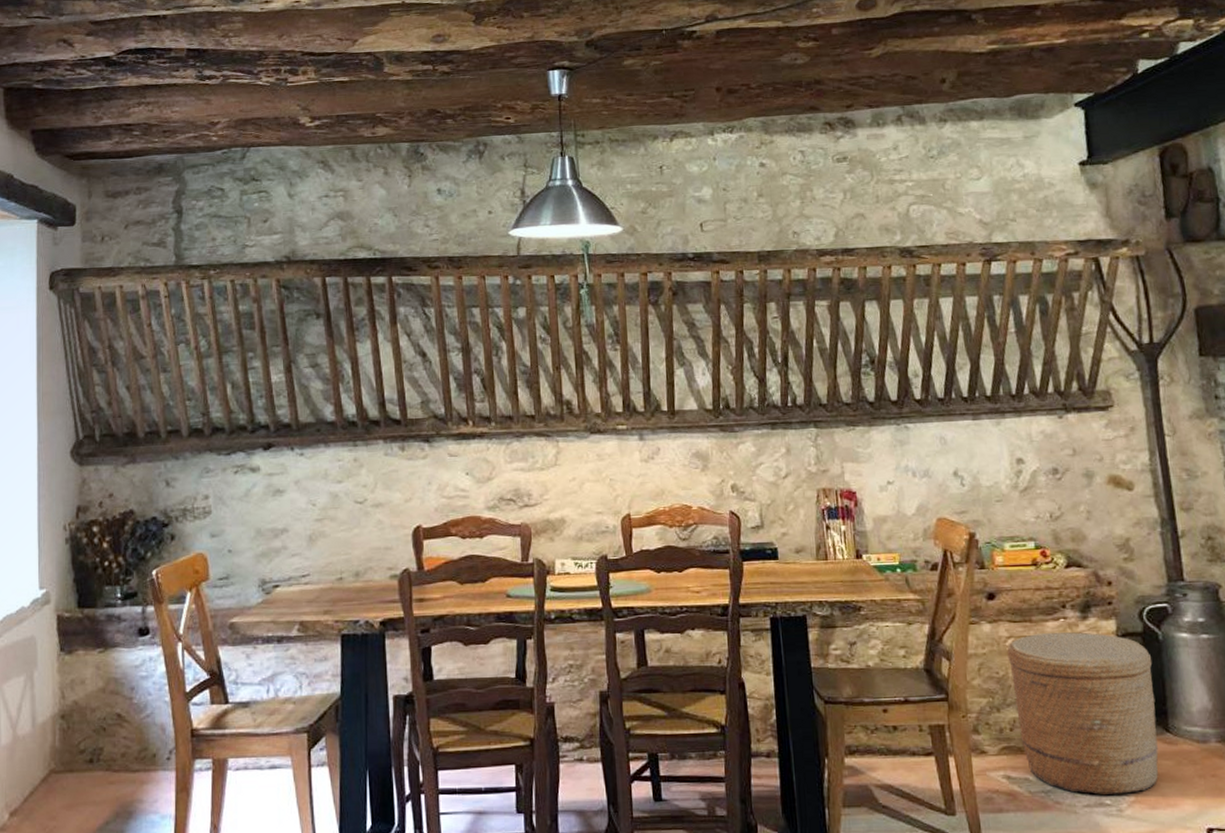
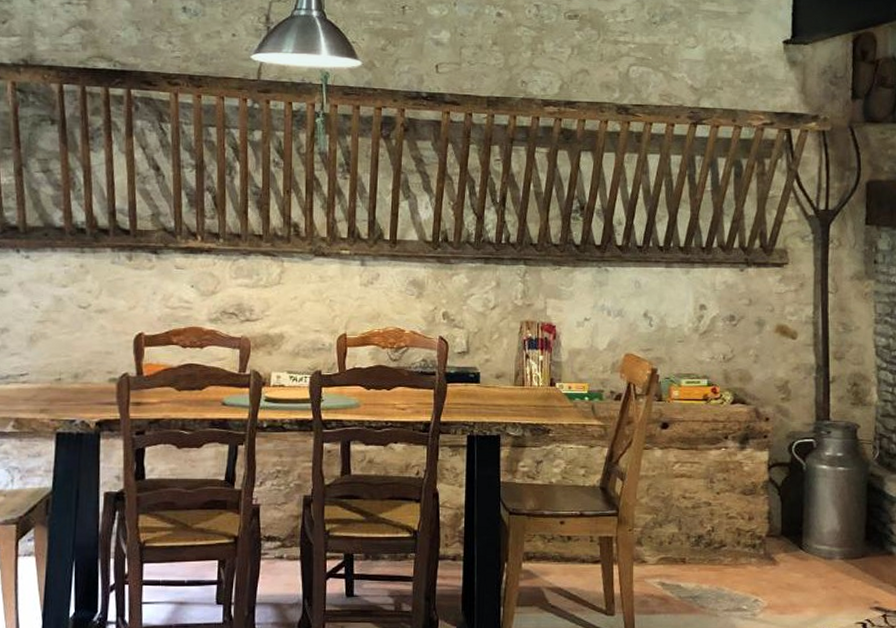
woven basket: present [1007,632,1159,796] -> none [673,459,795,602]

